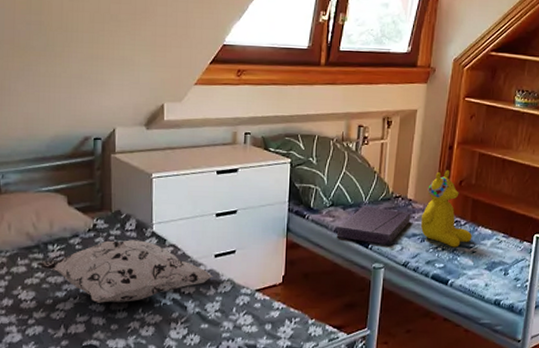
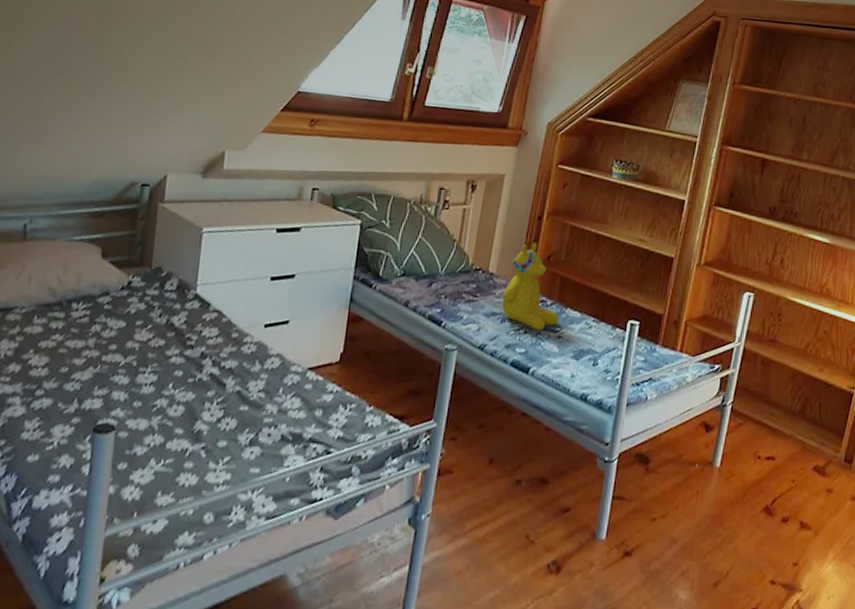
decorative pillow: present [37,240,213,303] -> none [55,301,260,375]
cushion: present [336,205,411,244] -> none [406,277,492,323]

